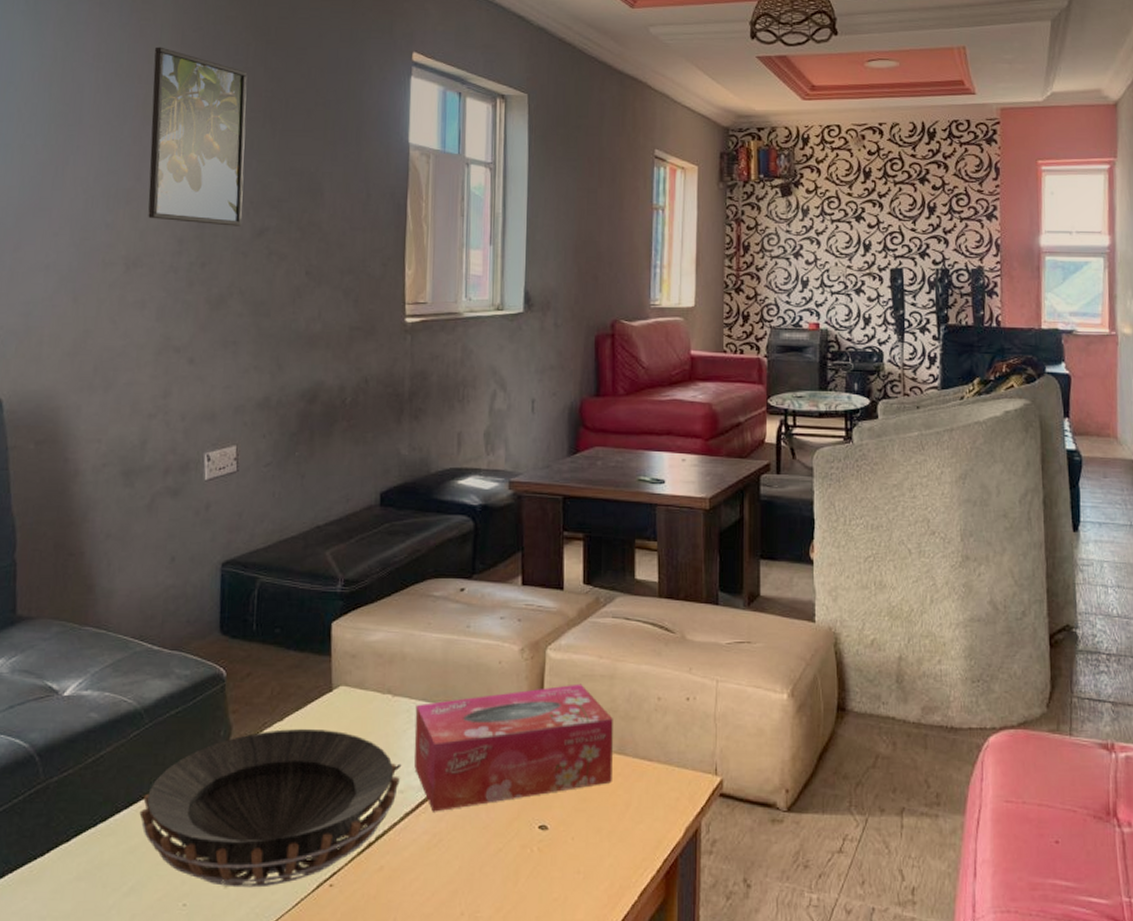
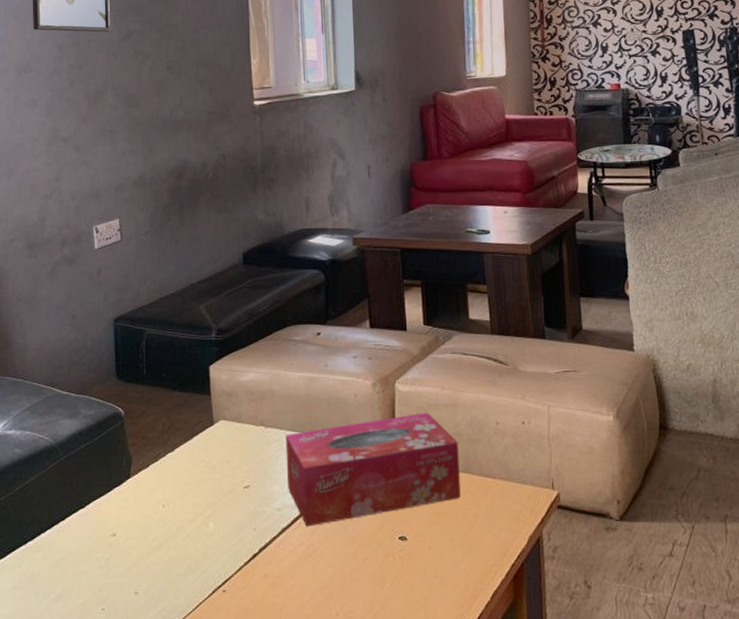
decorative bowl: present [139,728,402,888] -> none [61,457,277,594]

